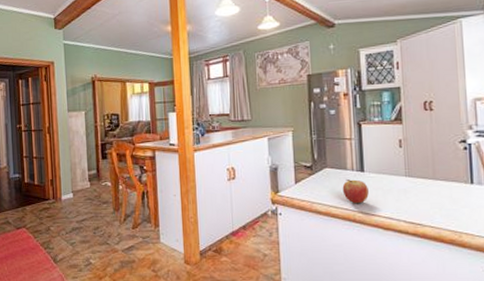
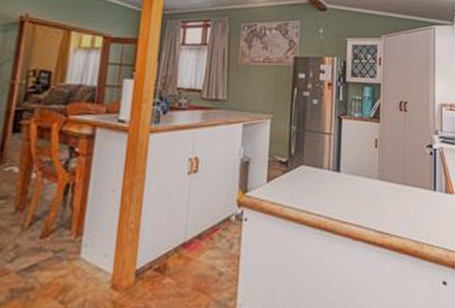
fruit: present [342,178,369,204] -> none [316,179,342,209]

